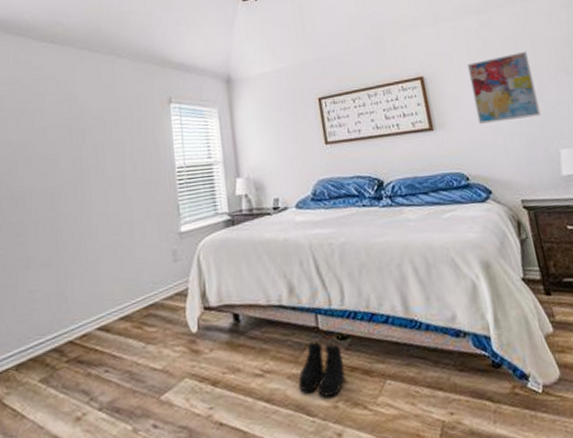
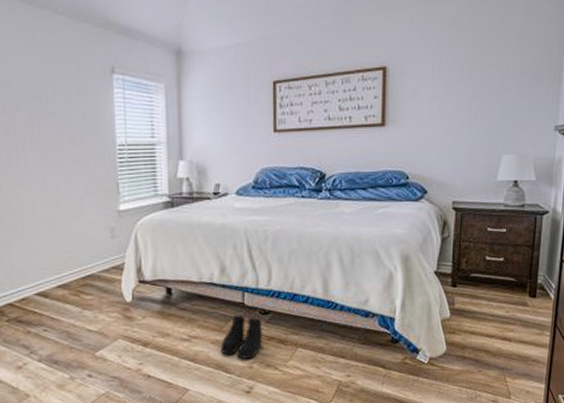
wall art: present [468,51,541,124] -> none [431,47,499,123]

